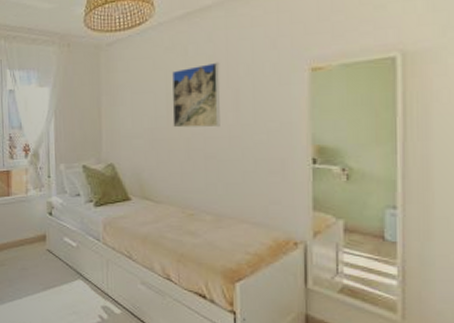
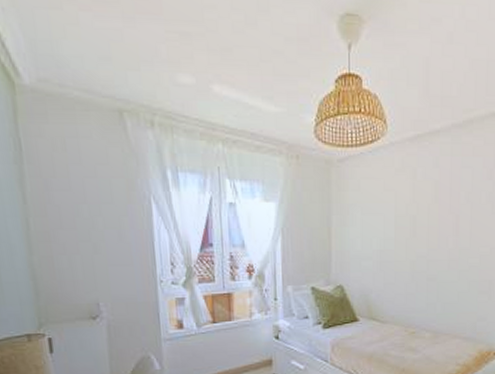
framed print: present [172,62,220,128] -> none [400,187,444,251]

